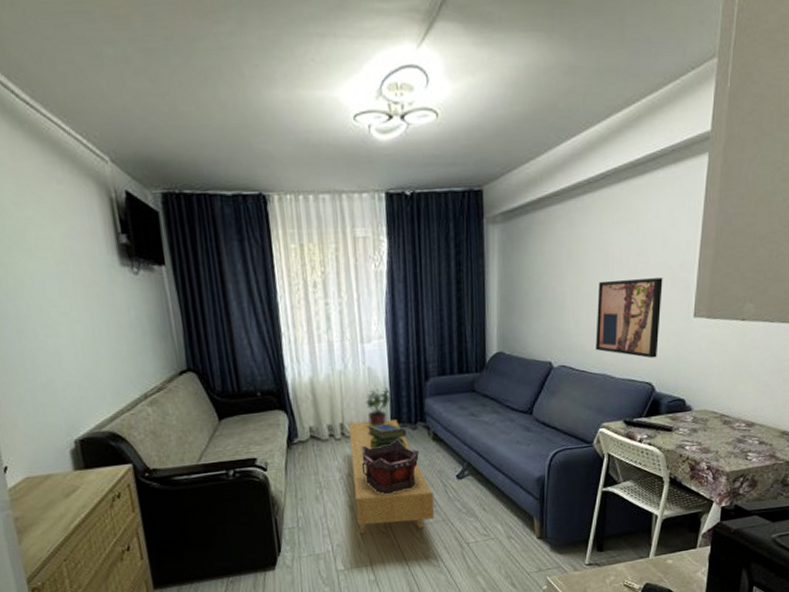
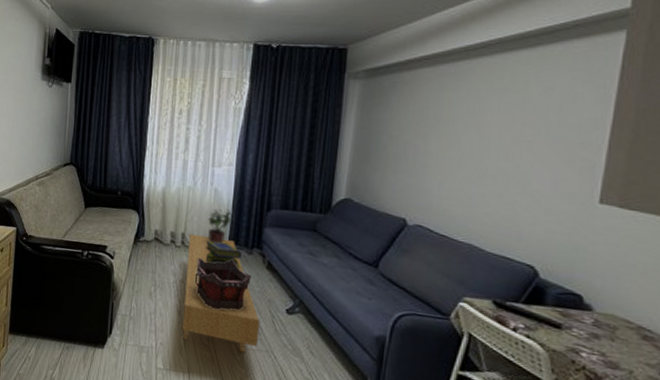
wall art: present [596,277,663,359] -> none [461,147,557,240]

